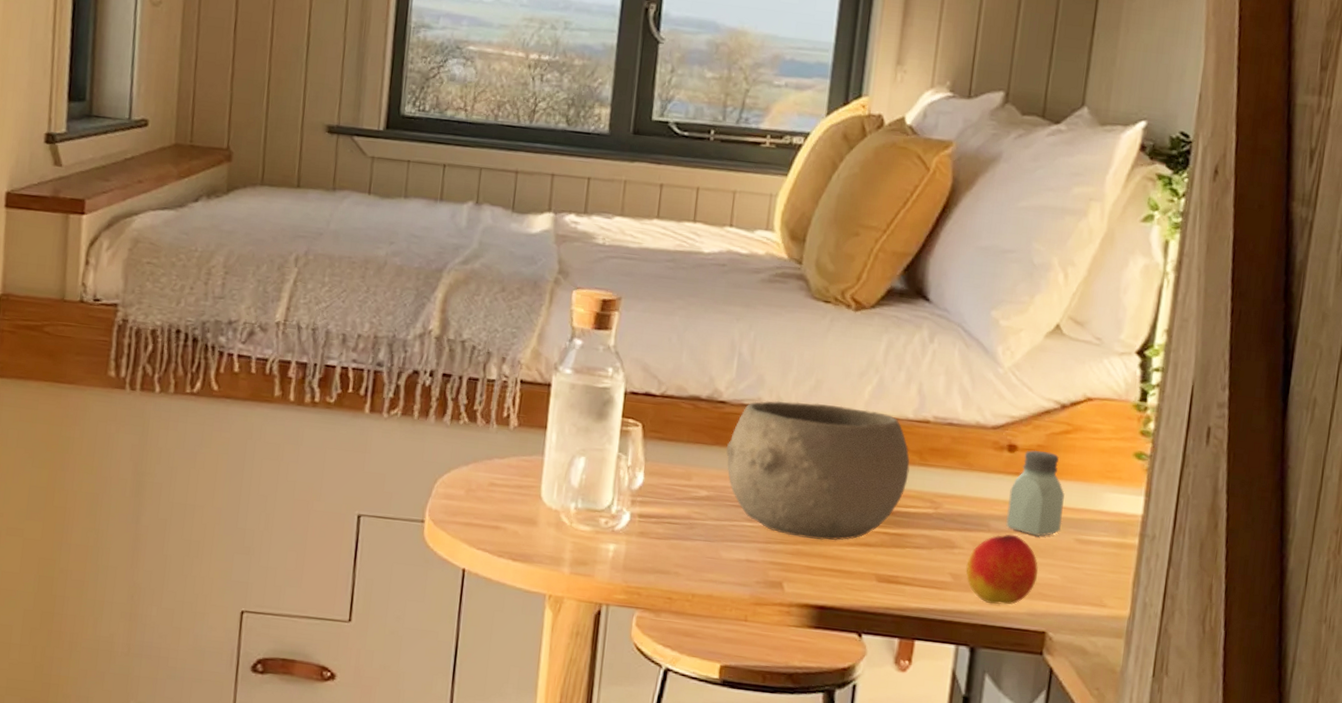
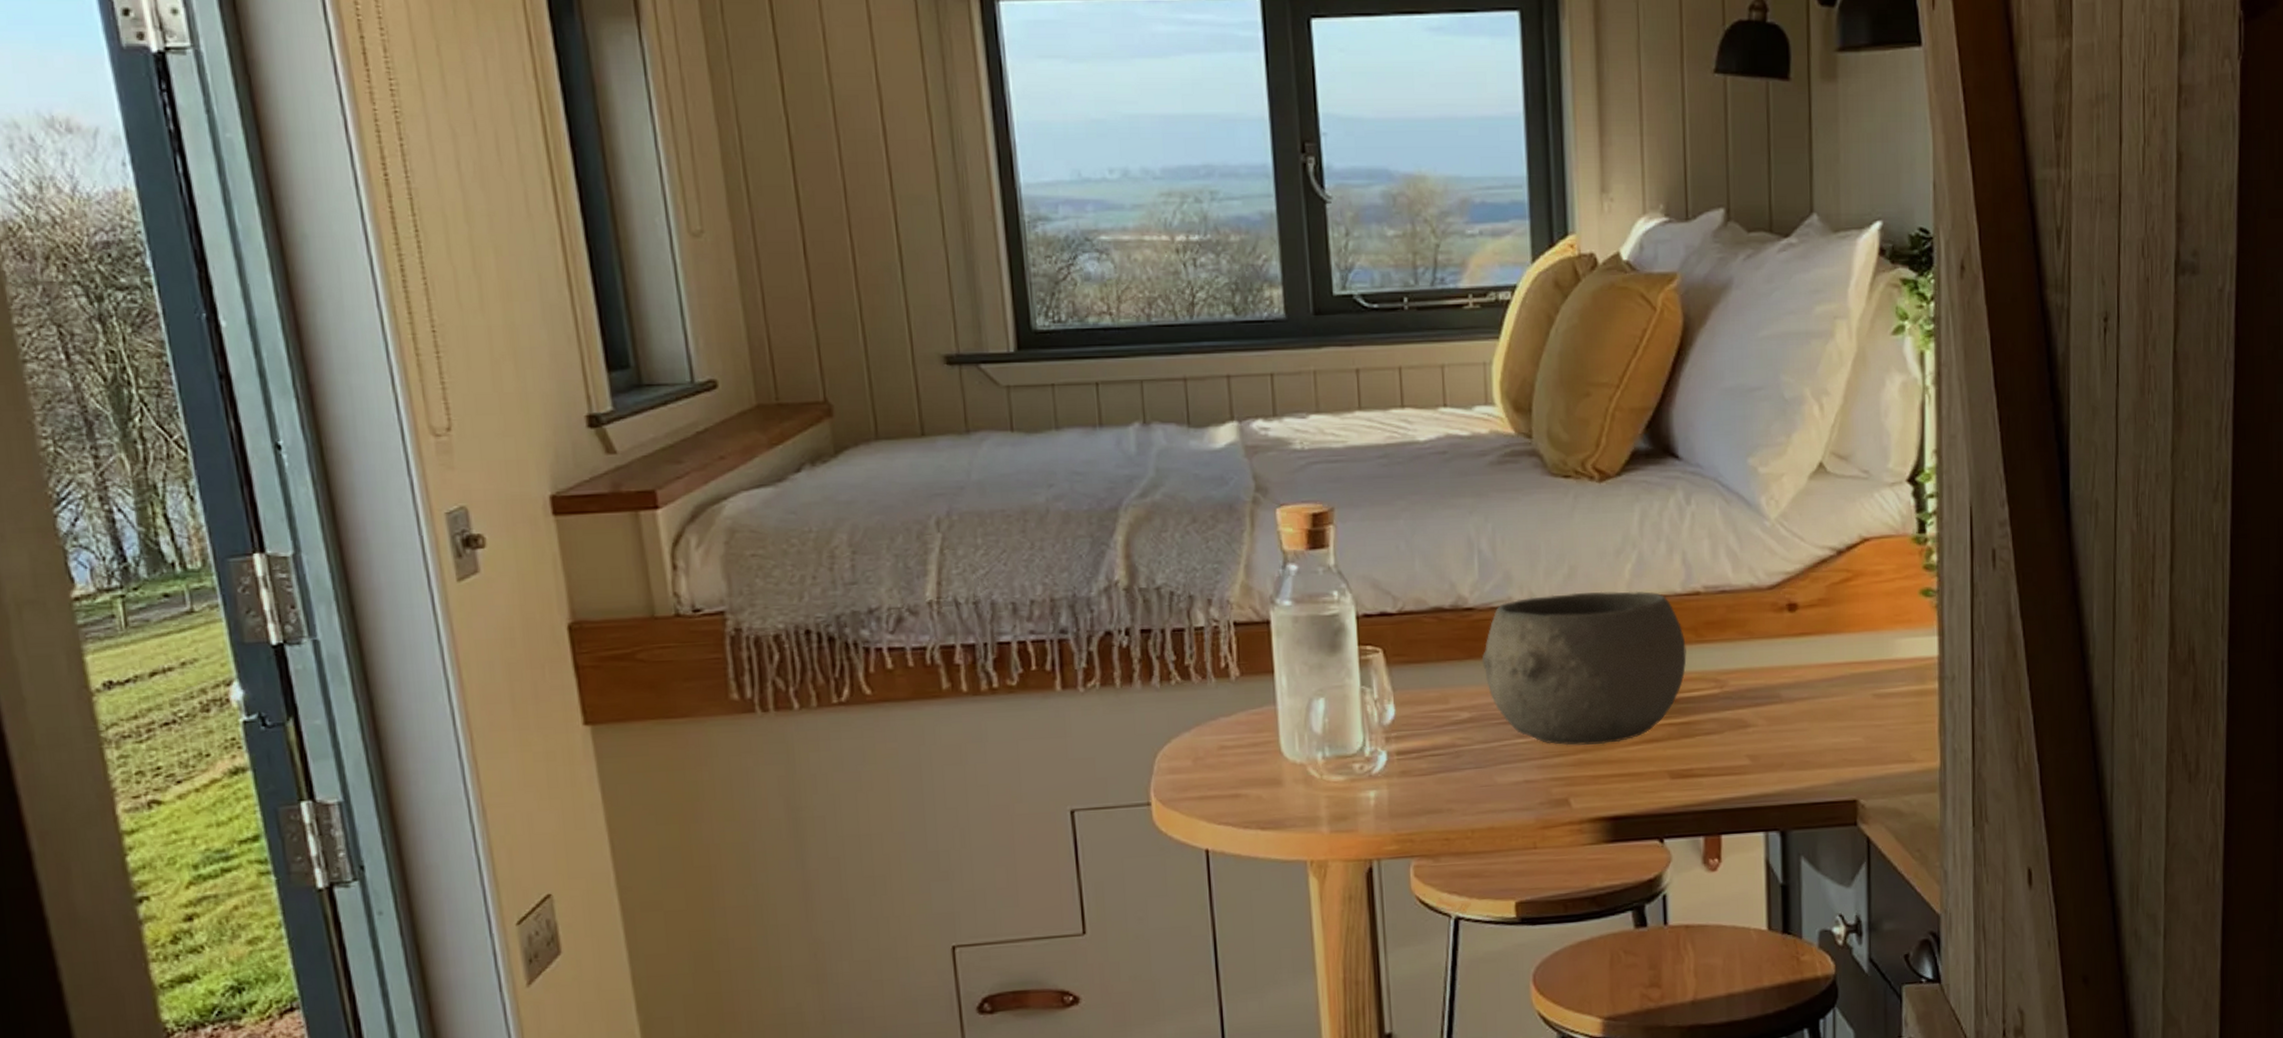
peach: present [966,534,1038,605] -> none [1763,701,1840,781]
saltshaker: present [1006,450,1065,537] -> none [1797,604,1857,699]

